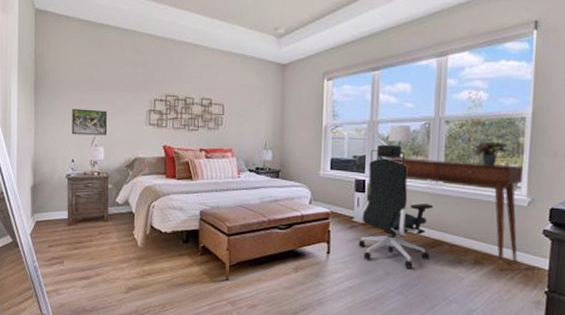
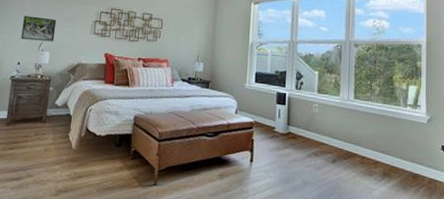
office chair: present [358,144,433,270] -> none [279,62,346,180]
desk: present [379,158,524,270] -> none [298,74,422,183]
table lamp: present [387,125,412,160] -> none [305,46,327,77]
potted plant: present [472,141,510,166] -> none [378,64,410,86]

